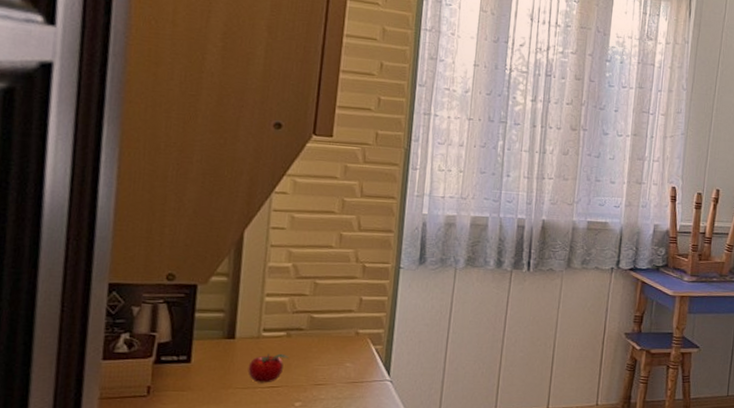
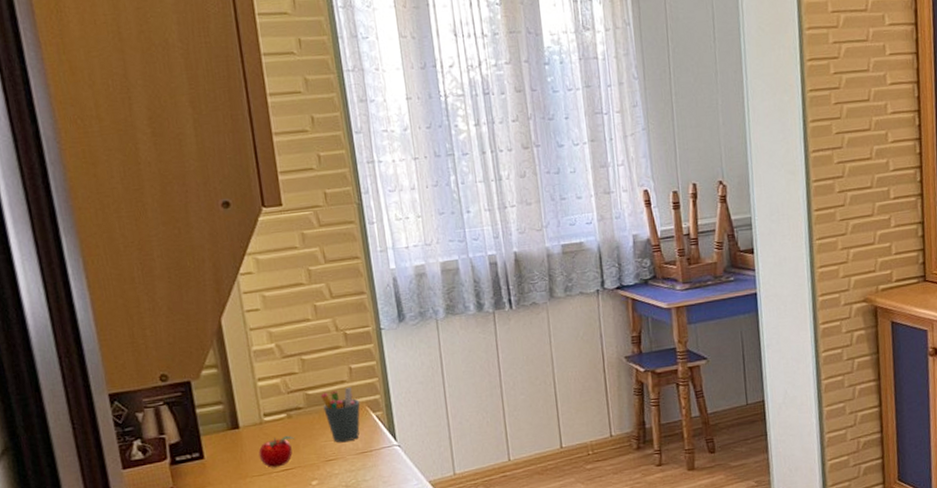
pen holder: none [325,317,363,369] -> present [320,387,360,442]

